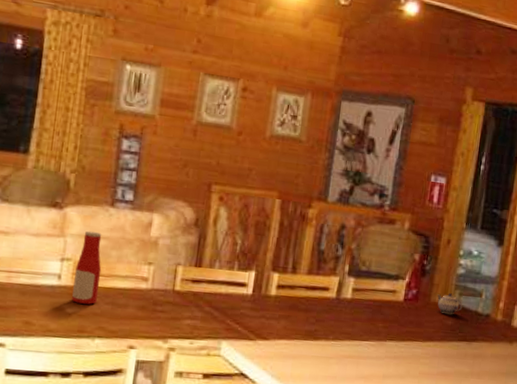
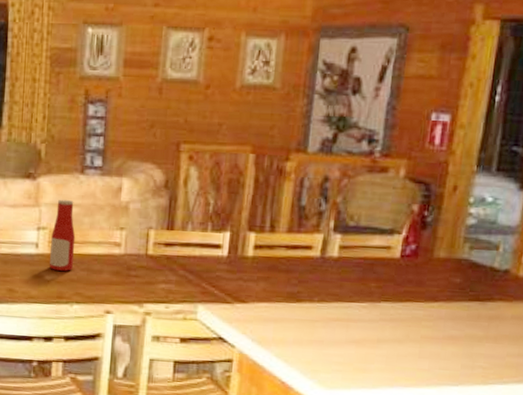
teapot: present [437,293,463,315] -> none [442,247,474,272]

